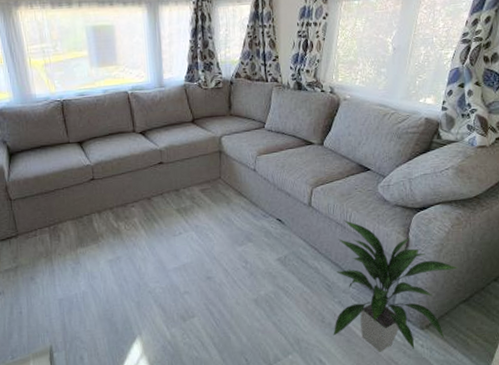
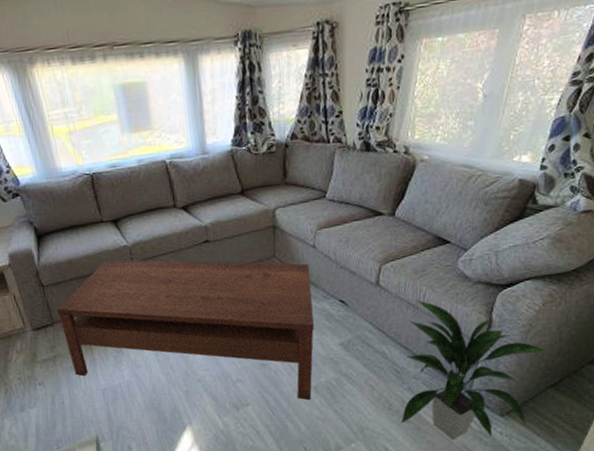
coffee table: none [22,176,255,313] -> present [57,258,314,400]

